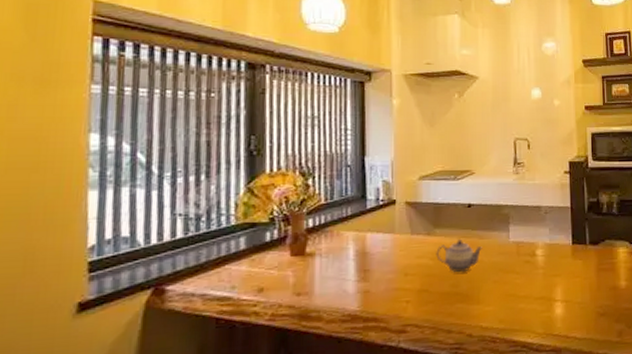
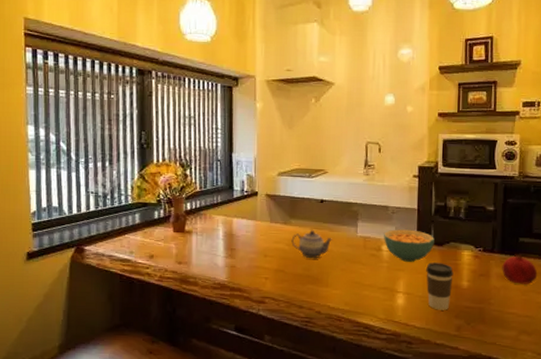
cereal bowl: none [537,230,590,266] -> present [383,229,434,262]
coffee cup: none [583,263,611,316] -> present [426,262,454,310]

